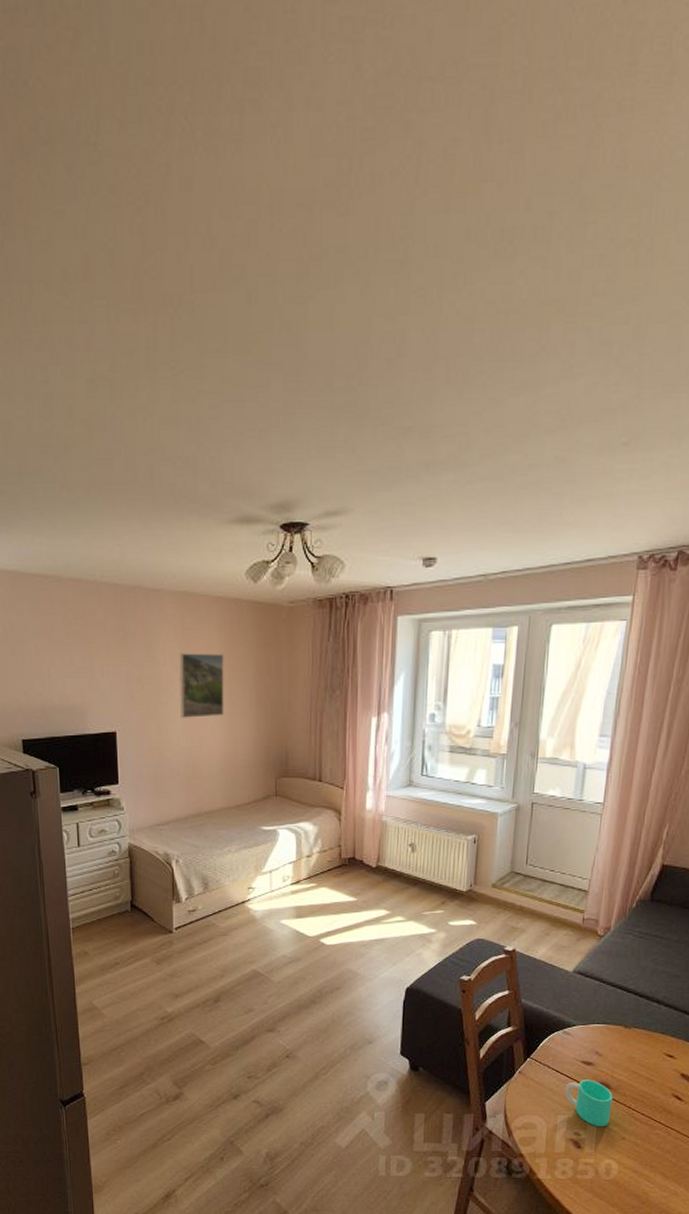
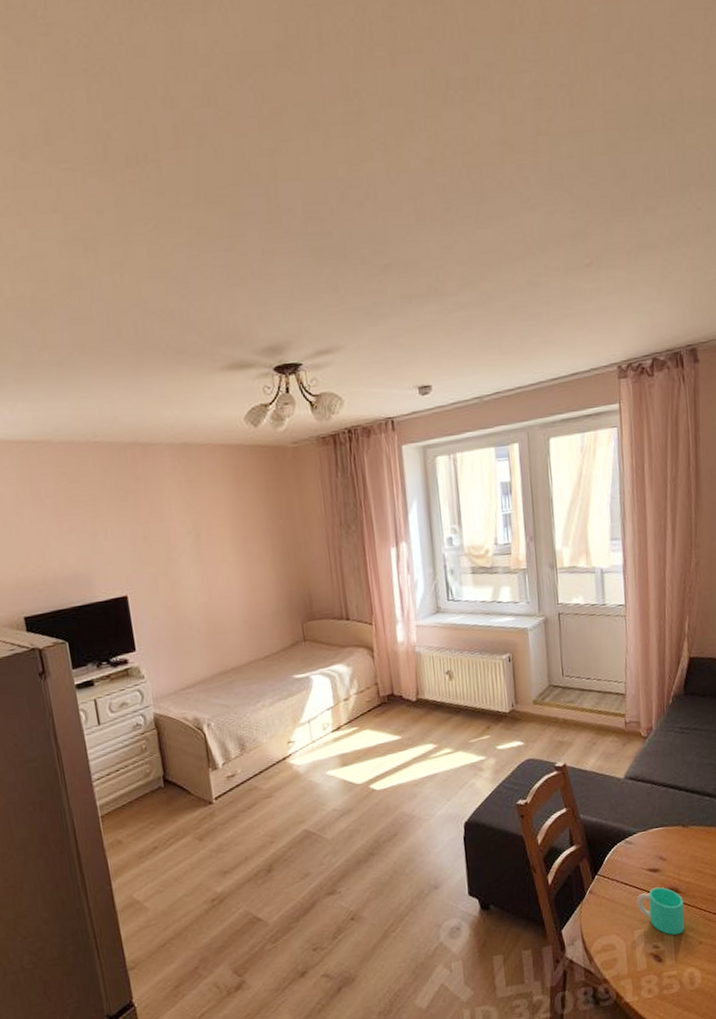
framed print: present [179,653,224,718] -> none [186,502,240,573]

